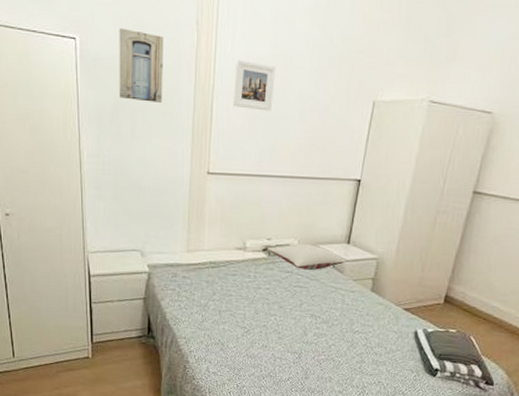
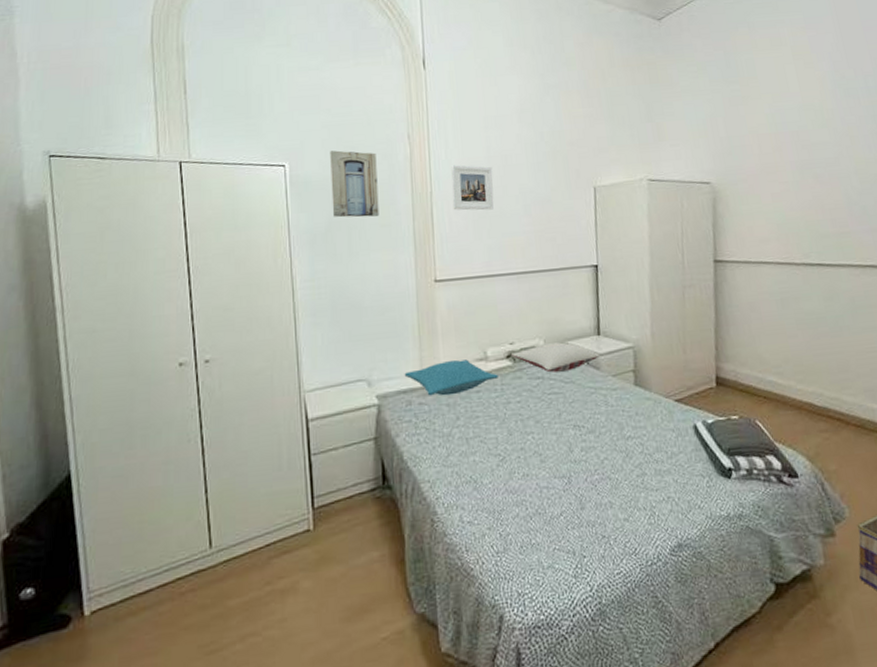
pillow: none [173,246,253,275] -> present [404,359,498,396]

